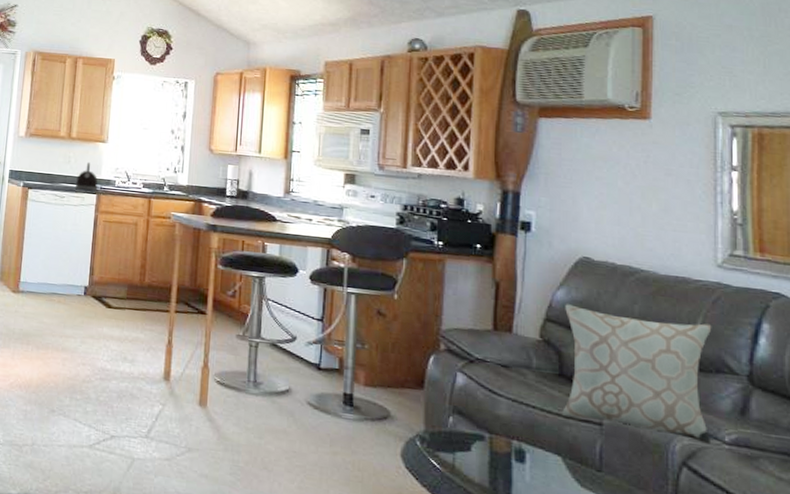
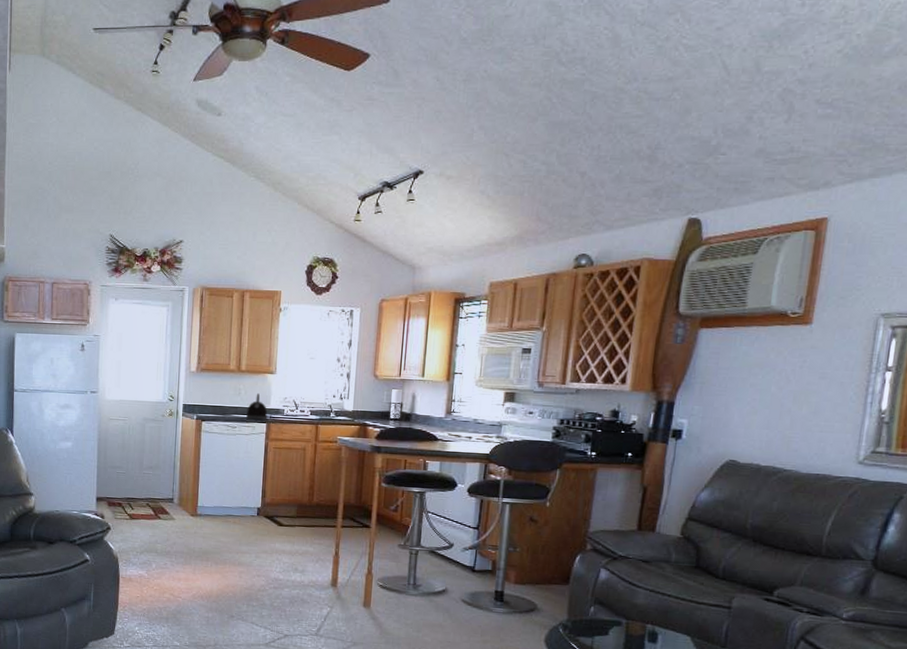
pillow: present [562,304,712,444] -> none [695,504,845,621]

